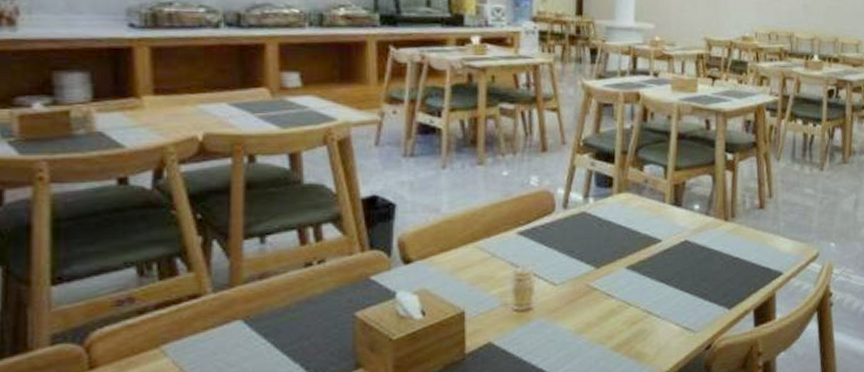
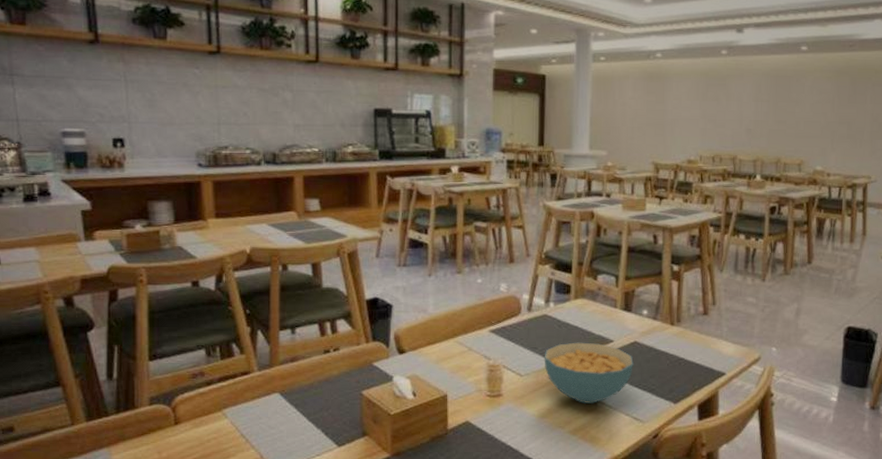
cereal bowl: none [582,243,684,315] -> present [544,342,633,404]

